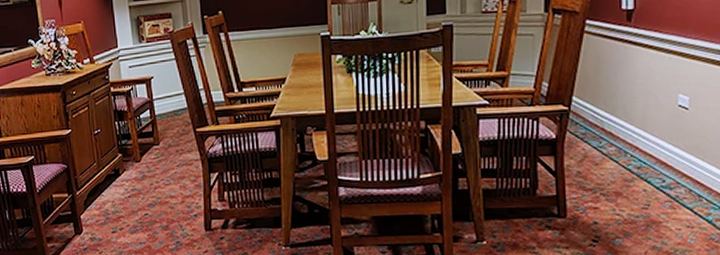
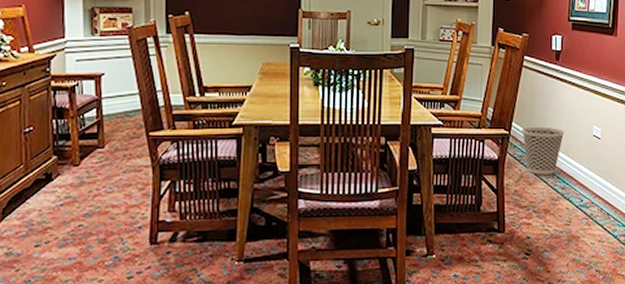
wastebasket: none [584,99,640,153] -> present [522,126,565,175]

